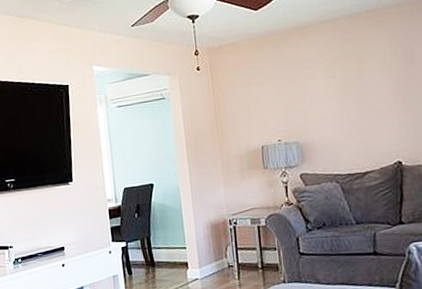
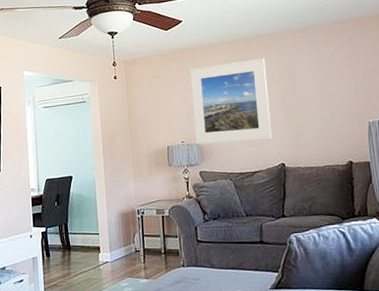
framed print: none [285,37,386,143] -> present [190,58,272,145]

